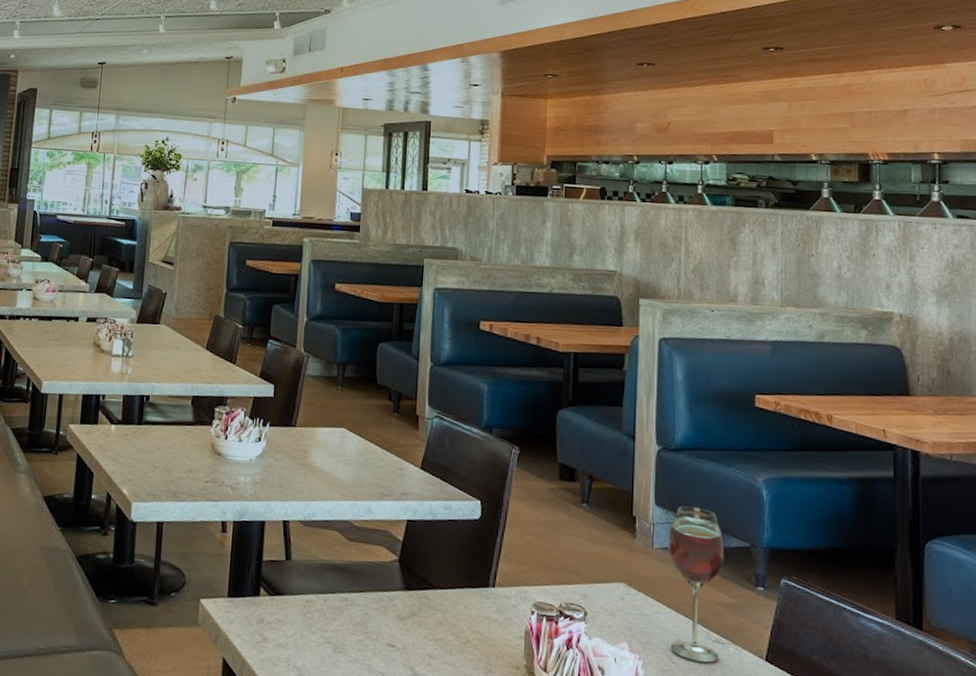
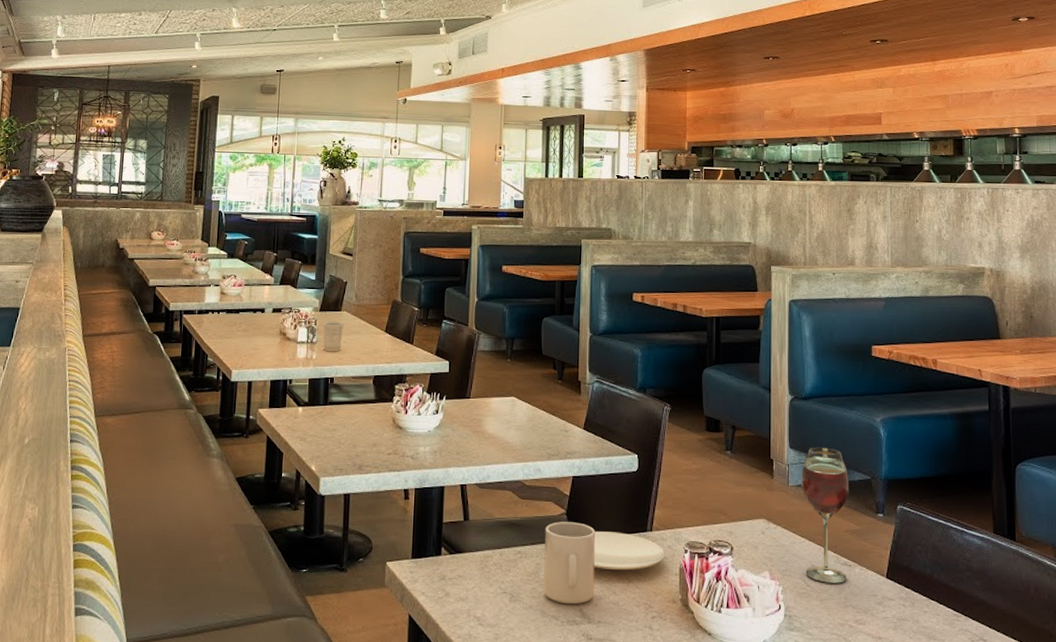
cup: none [139,334,162,369] -> present [323,321,344,352]
cup: none [371,569,432,662] -> present [543,522,596,605]
plate: none [428,583,508,630] -> present [594,531,665,571]

